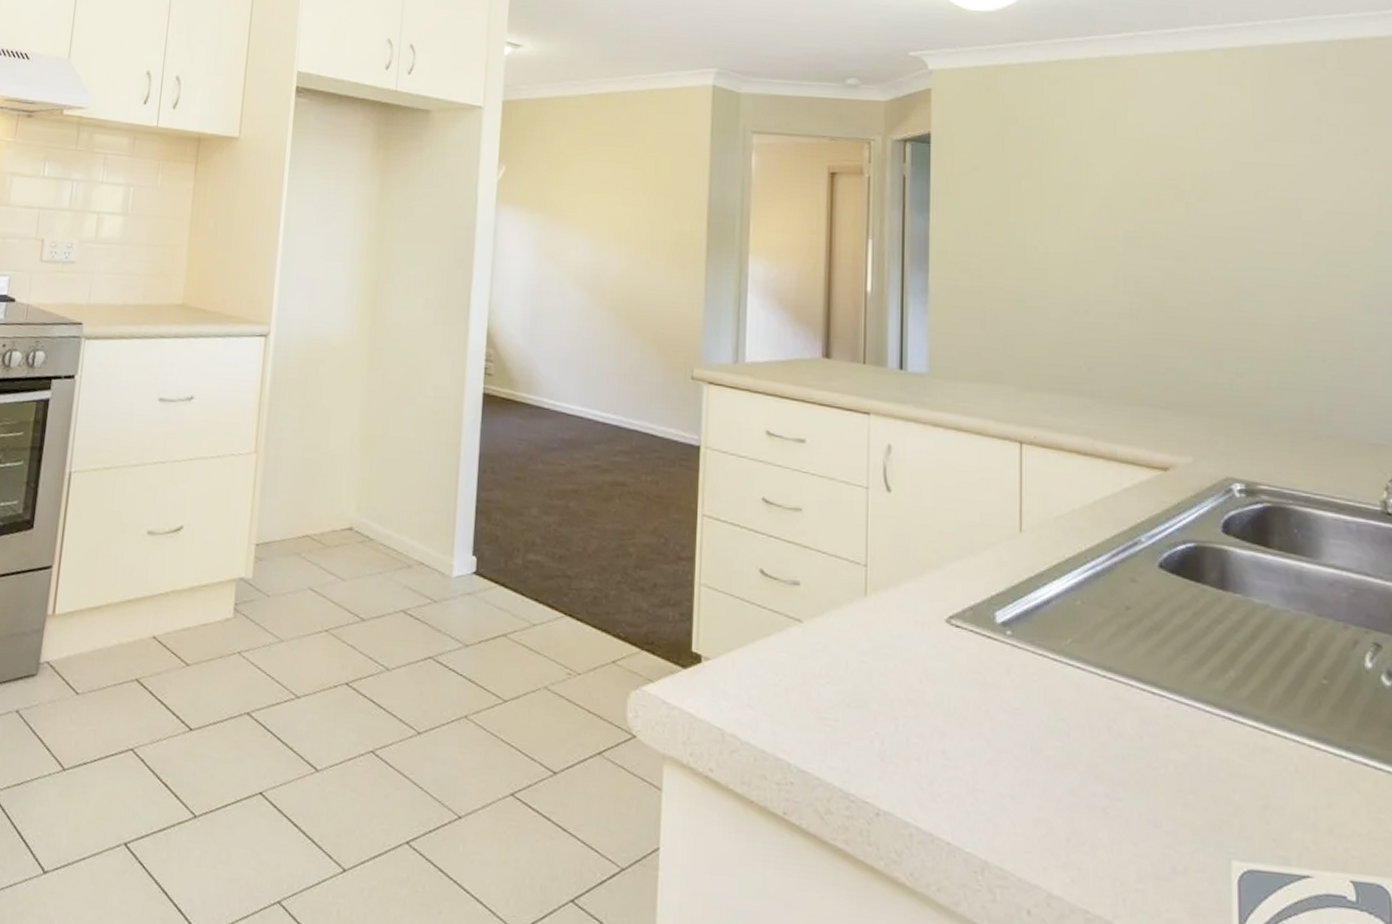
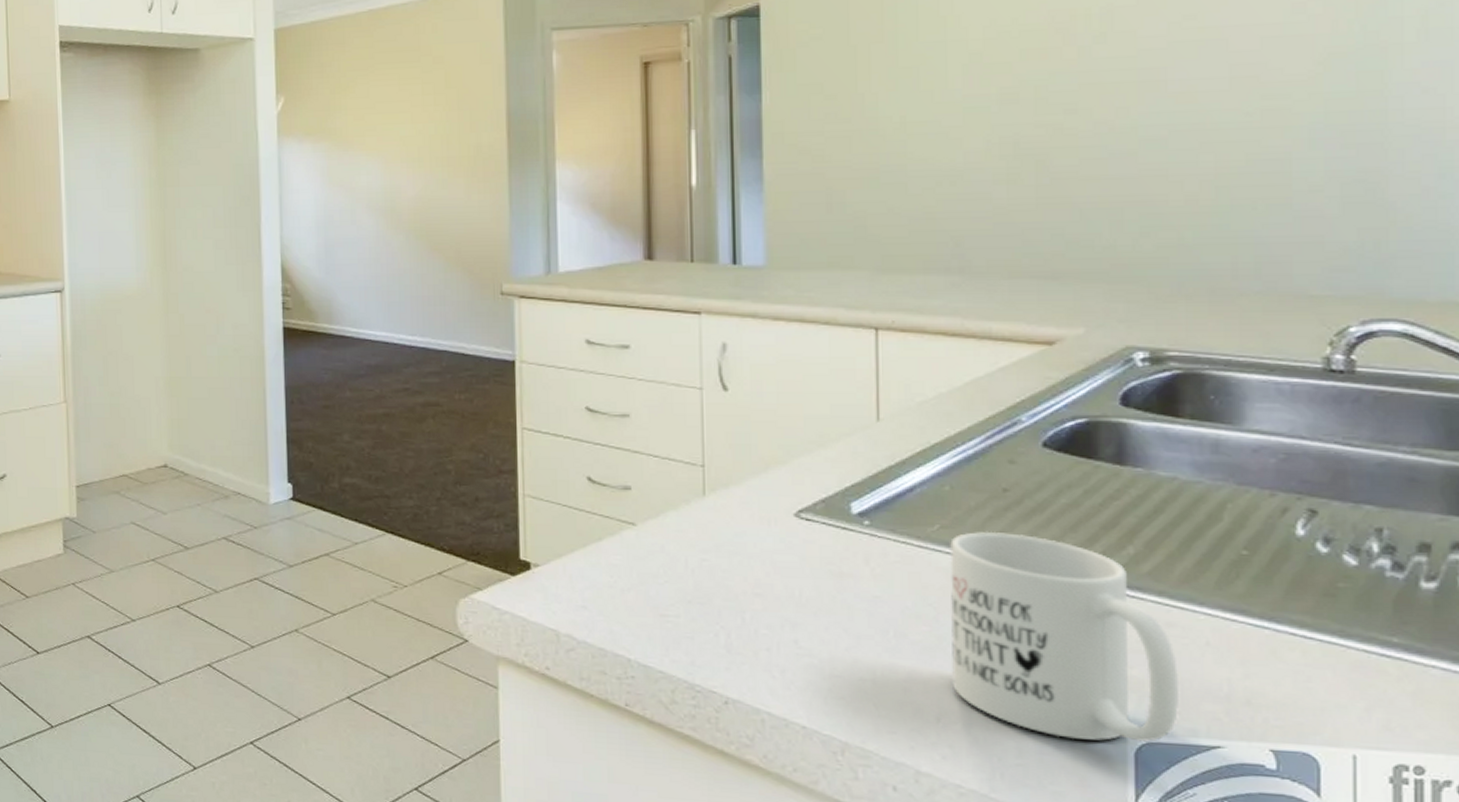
mug: none [1081,647,1275,870] -> present [950,531,1180,742]

